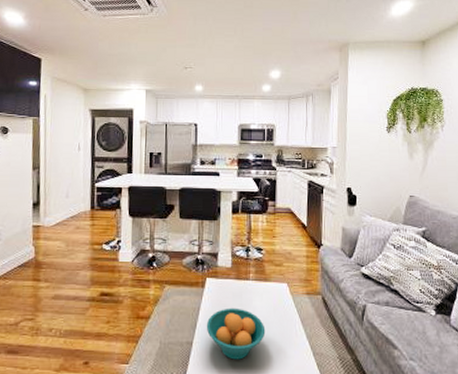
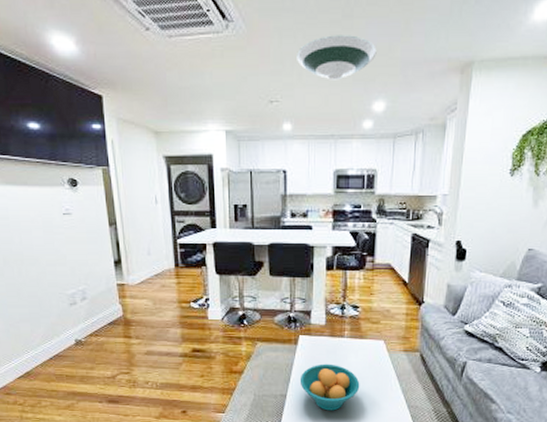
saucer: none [208,20,272,53] -> present [297,35,377,80]

